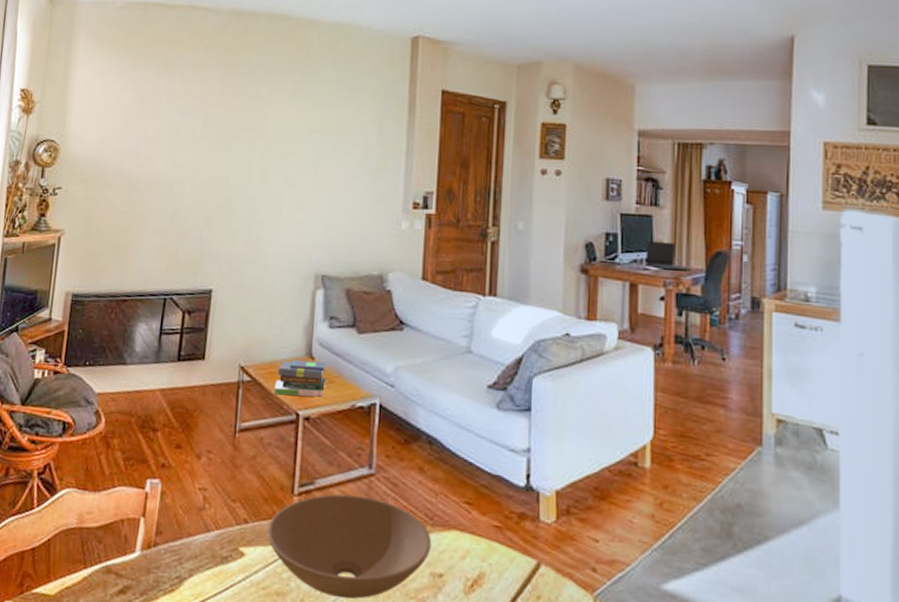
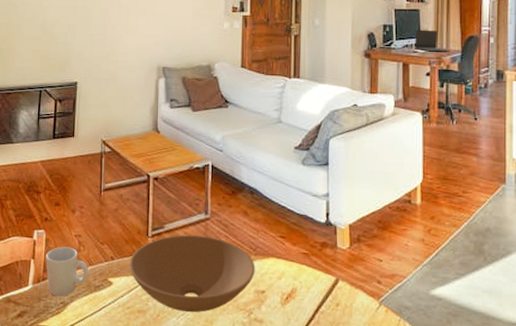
mug: none [159,502,215,569] -> present [46,246,89,297]
books: present [274,359,327,397] -> none [129,133,170,162]

